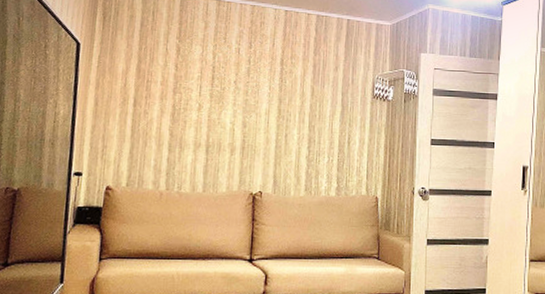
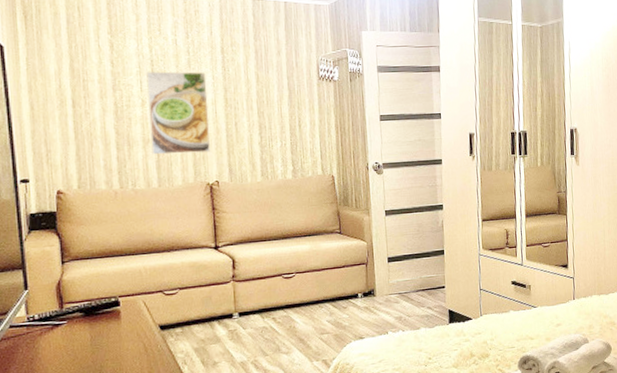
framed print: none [201,77,263,161] -> present [146,71,210,155]

